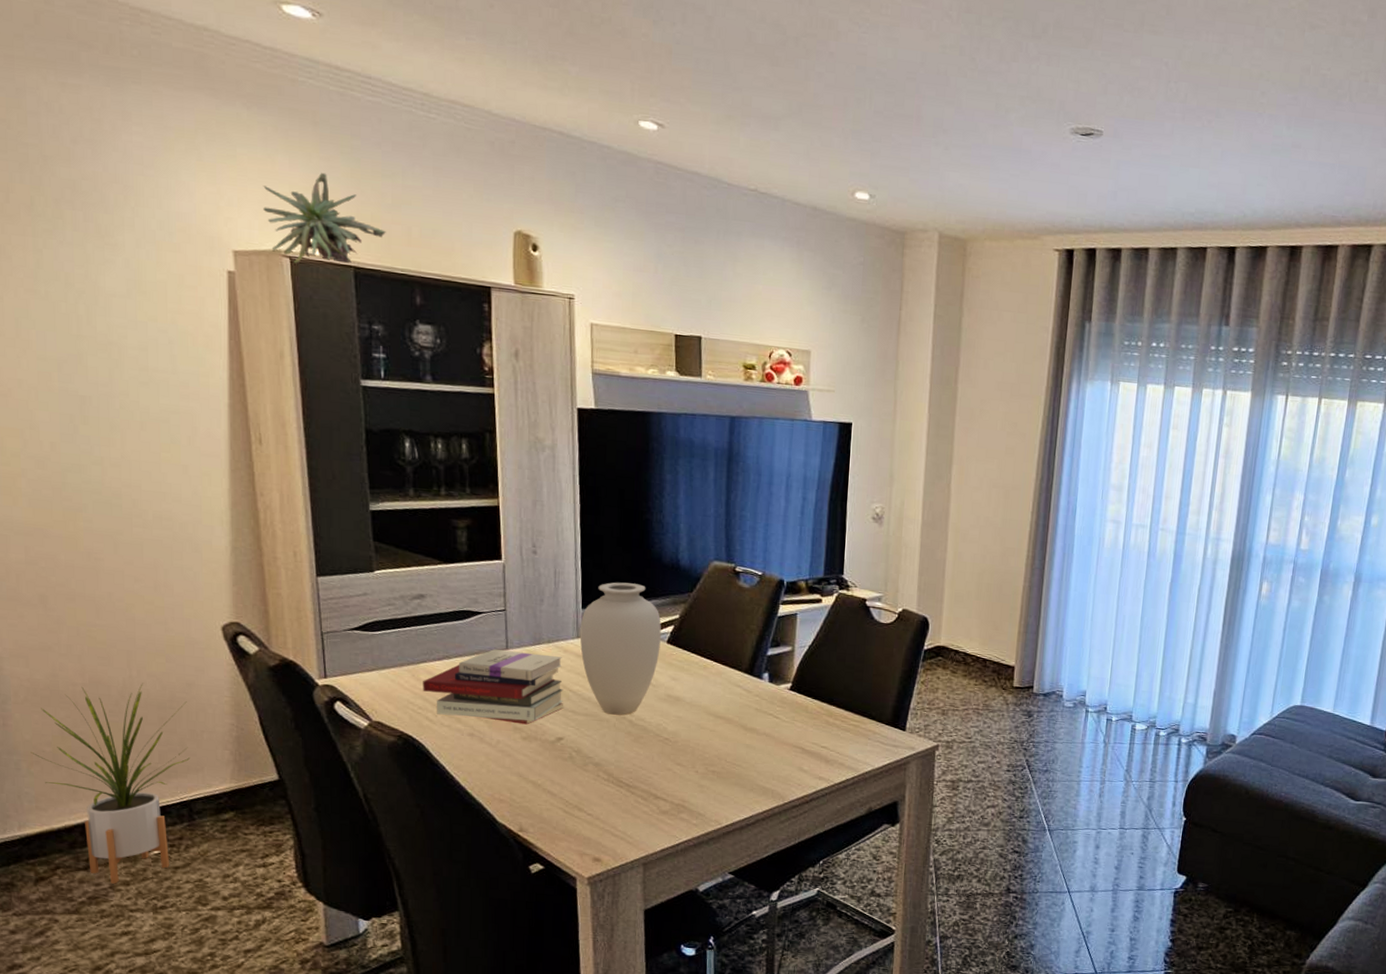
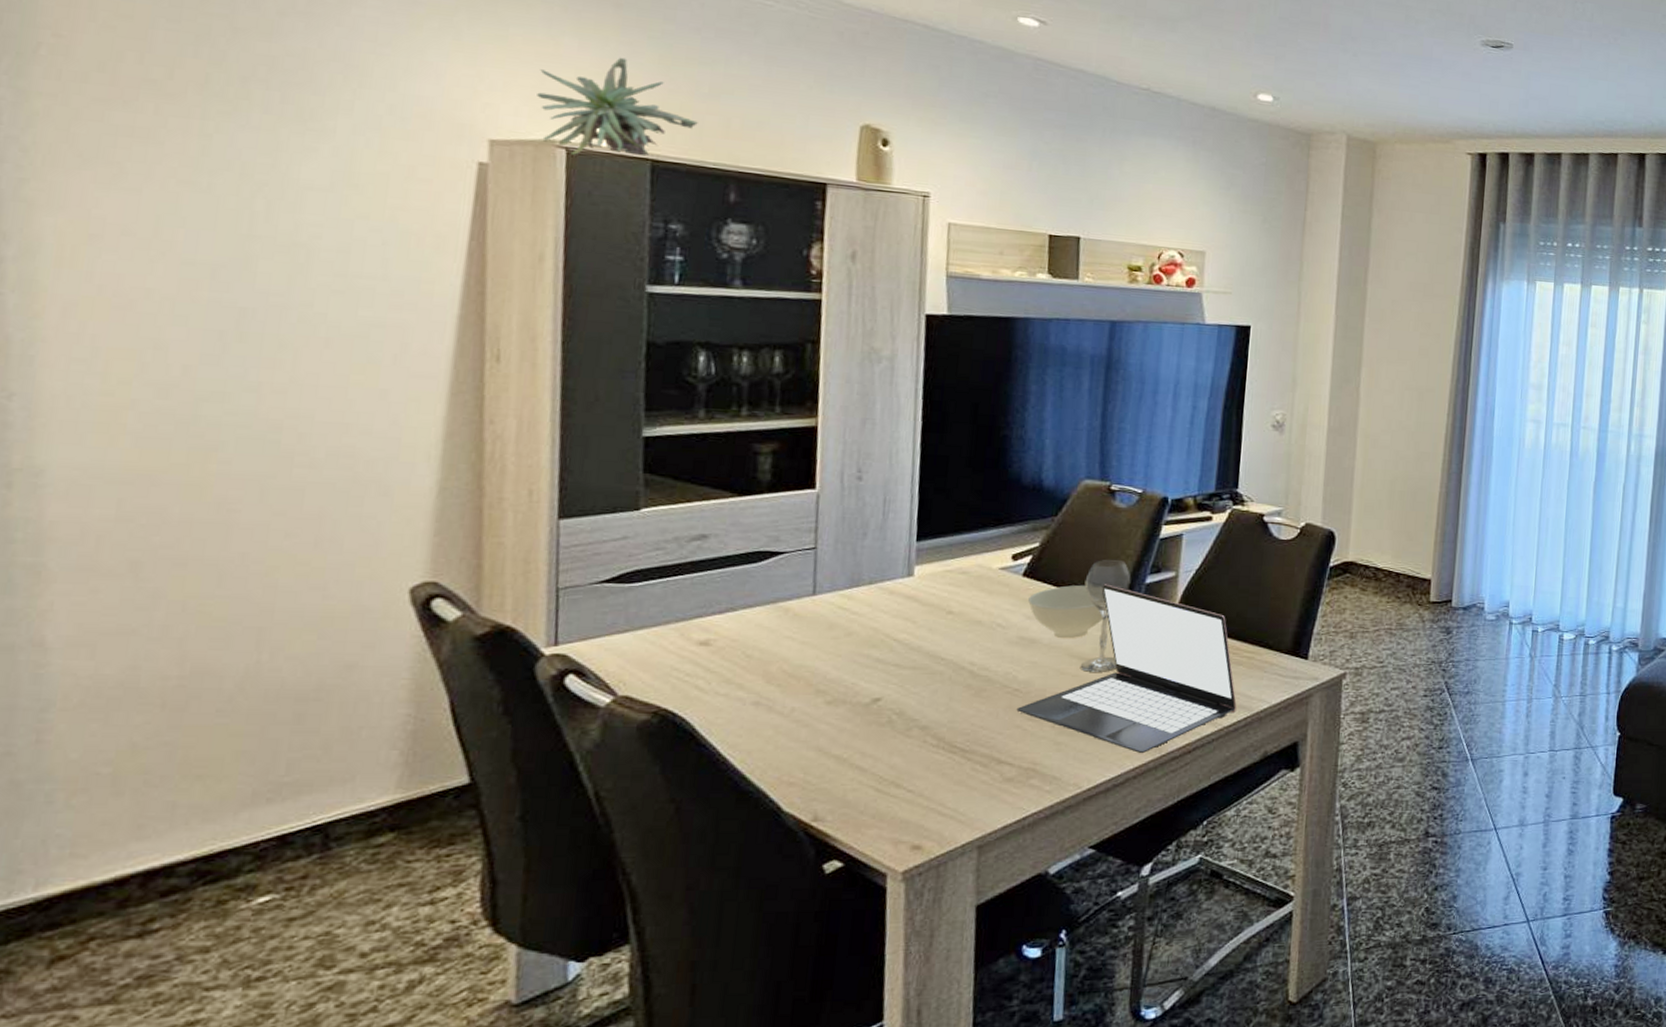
house plant: present [30,682,191,884] -> none [75,668,343,953]
books: present [423,649,564,725] -> none [694,596,887,686]
vase: present [579,582,661,716] -> none [911,508,1017,666]
laptop: none [667,654,846,800] -> present [1016,584,1237,753]
bowl: none [673,653,733,699] -> present [1028,585,1103,639]
wineglass: none [717,632,755,729] -> present [1081,559,1131,672]

